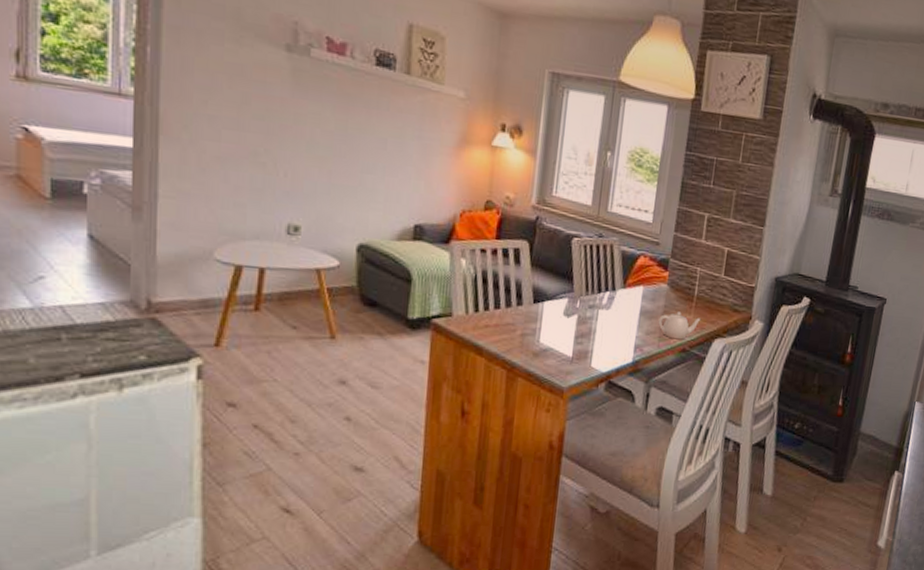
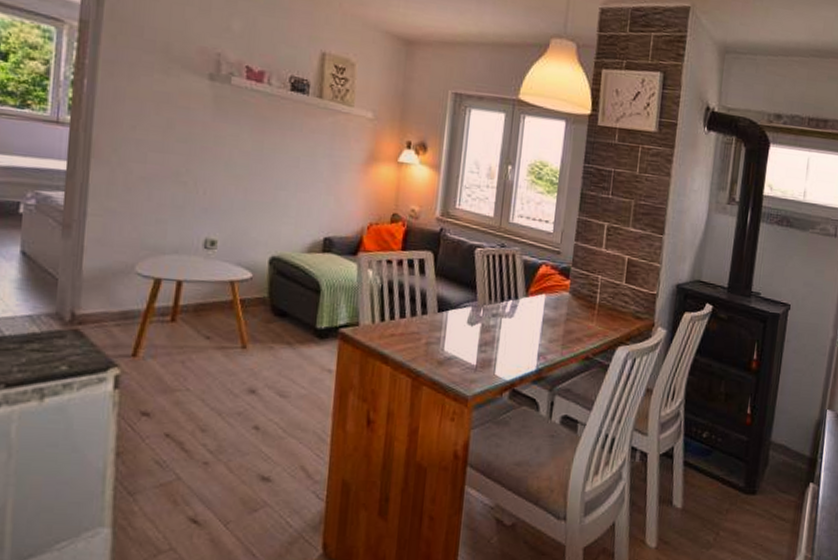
teapot: present [658,311,701,340] -> none [561,319,604,348]

